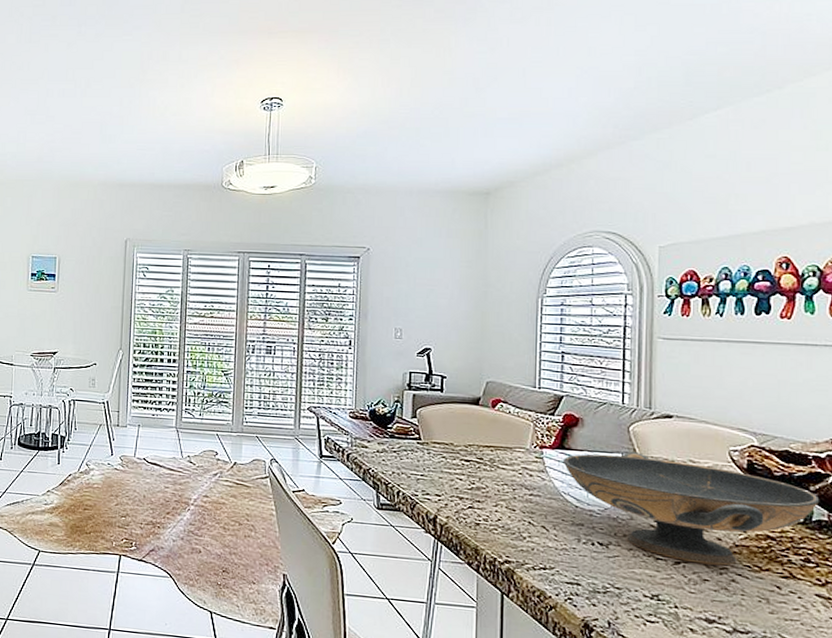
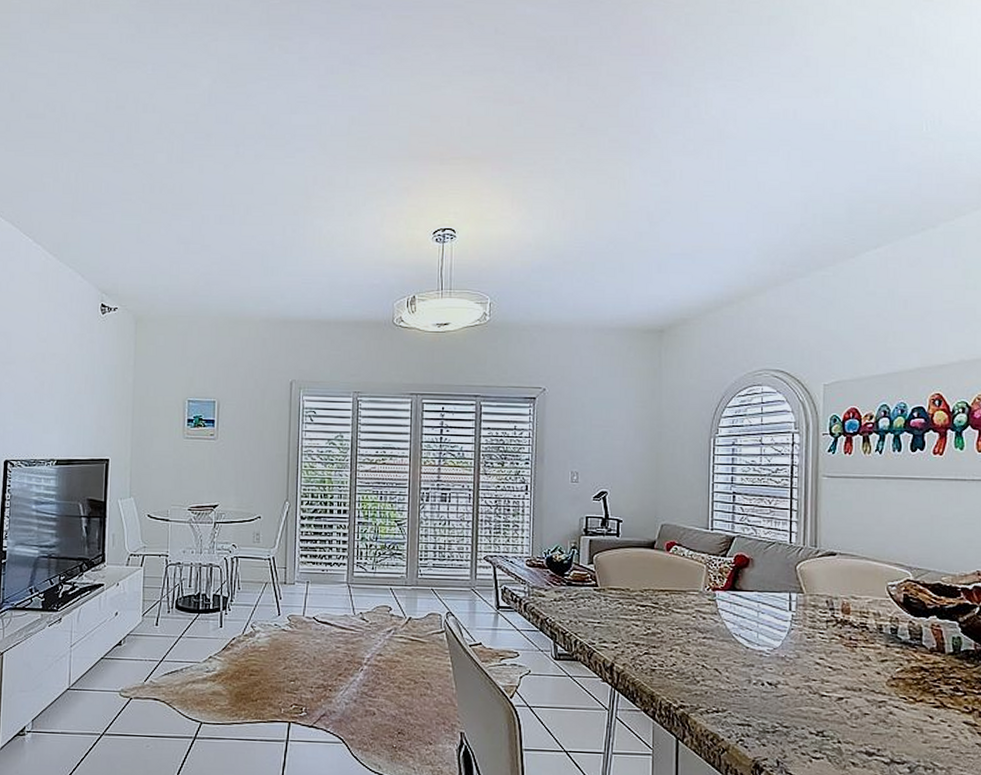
decorative bowl: present [562,452,820,566] -> none [734,591,968,699]

